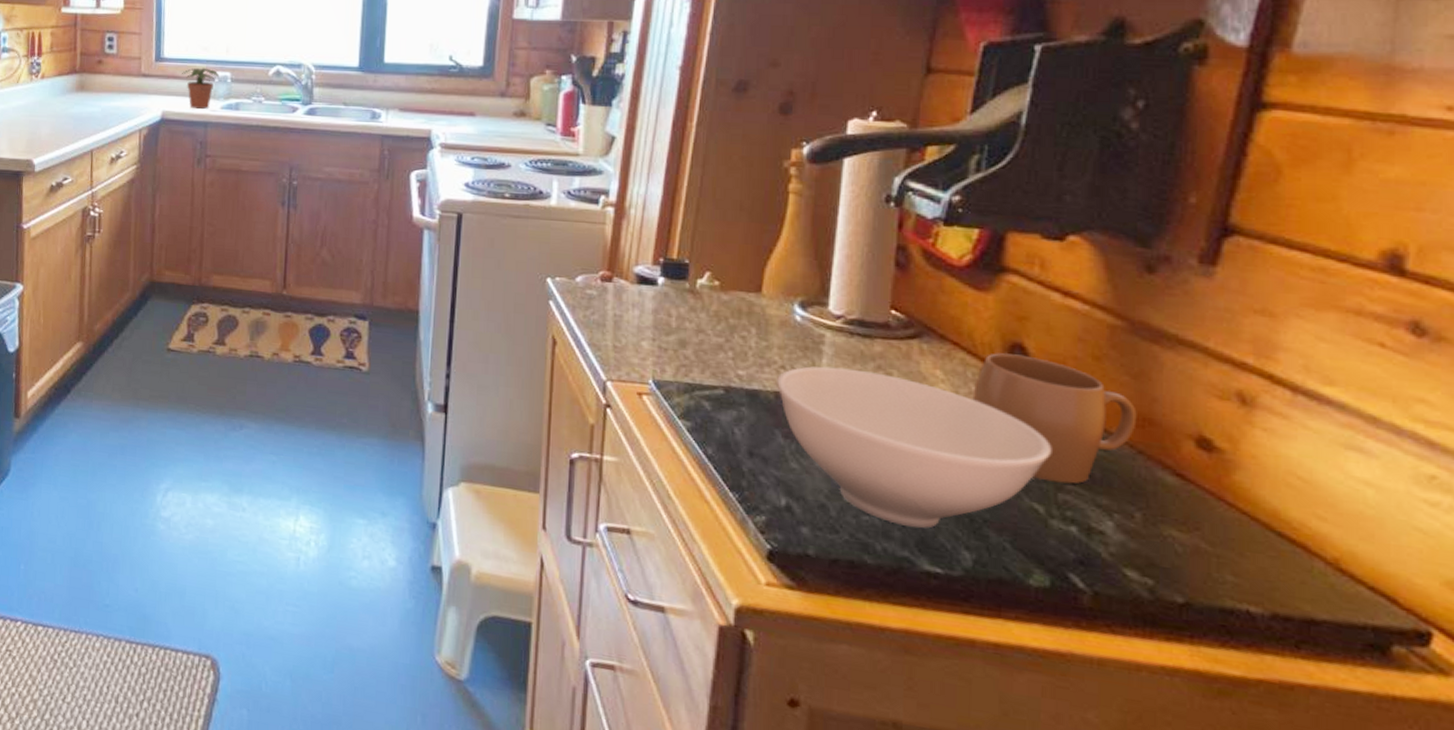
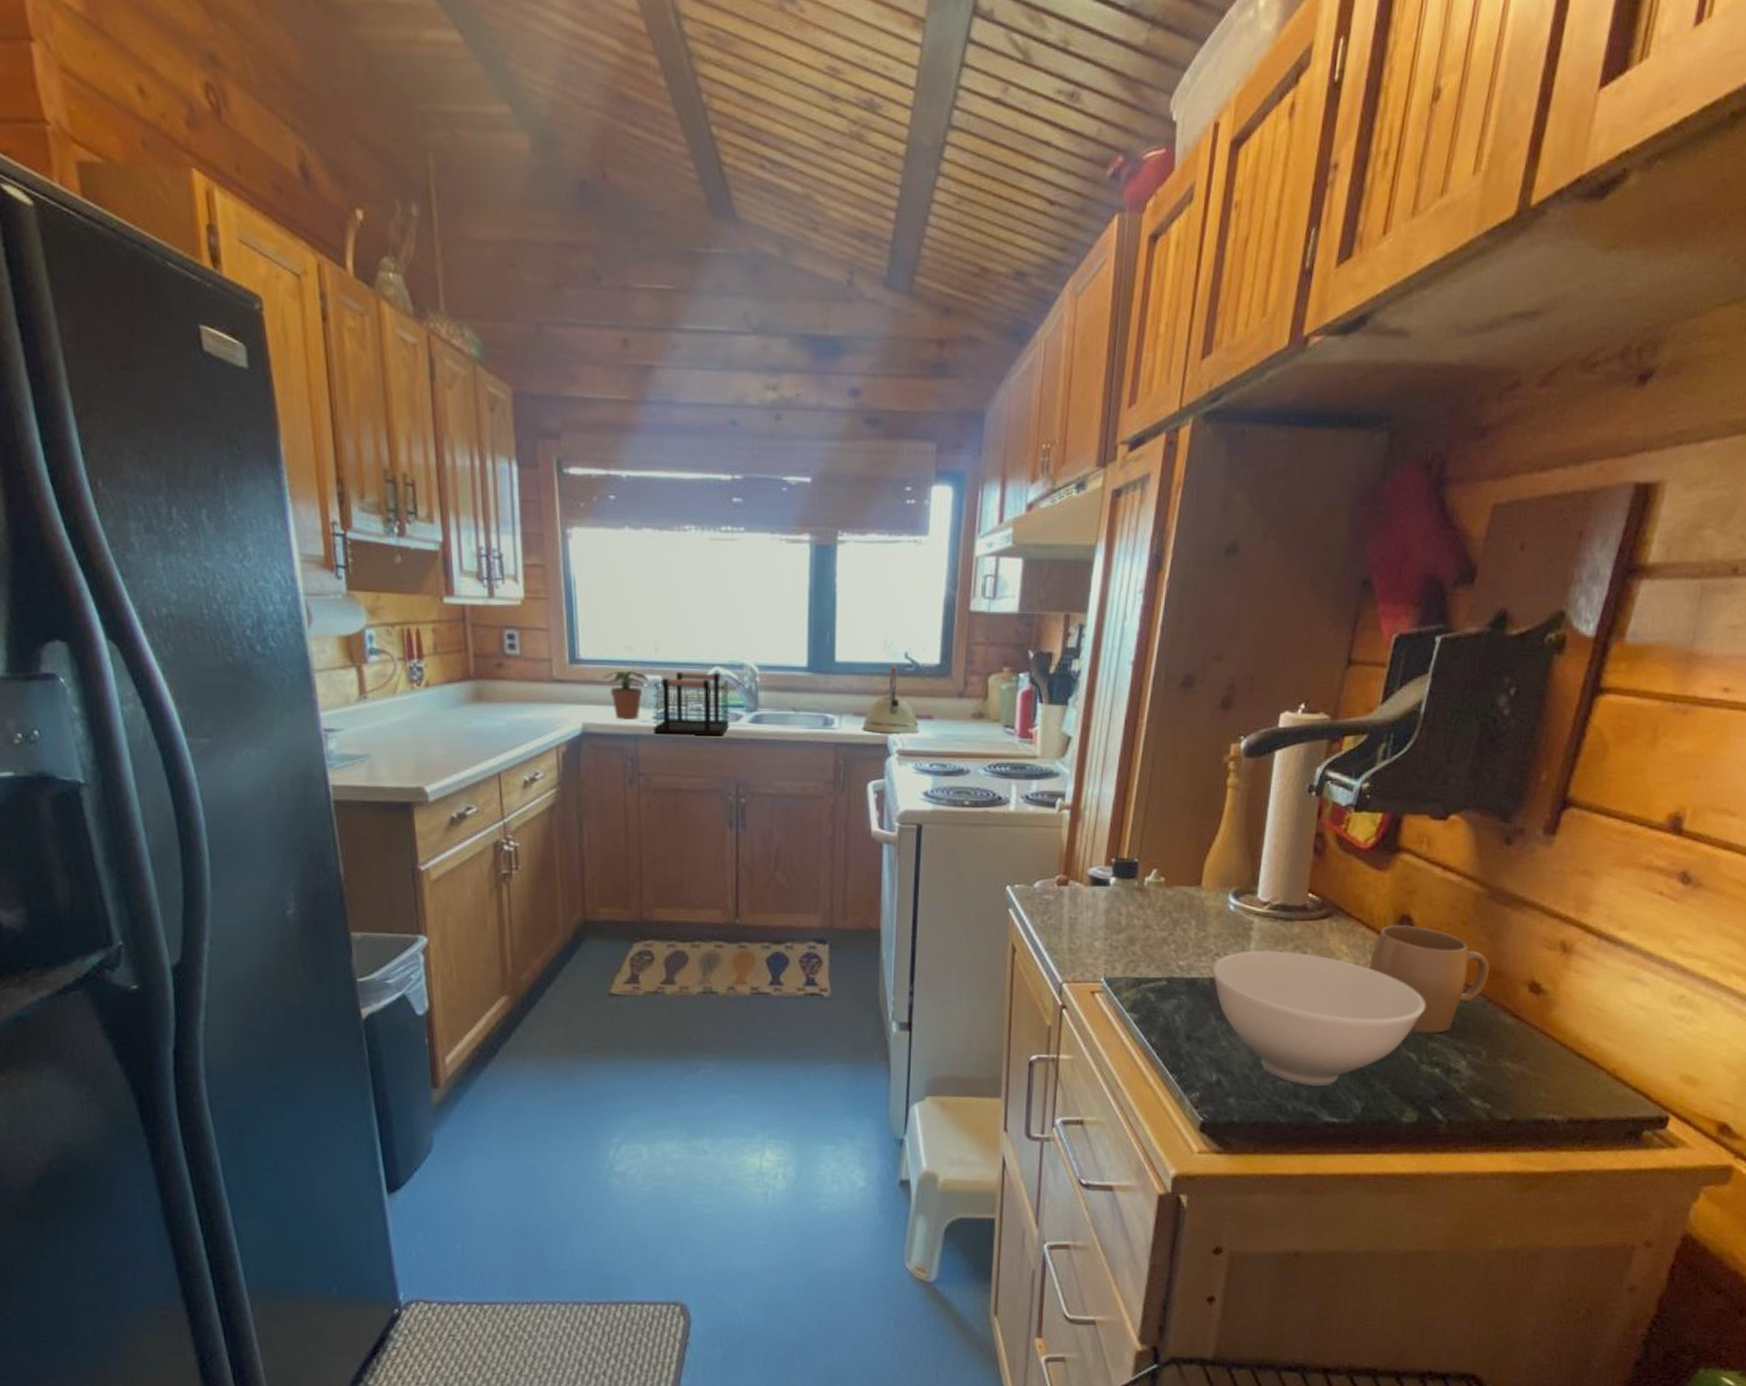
dish rack: none [220,69,288,127] -> present [652,671,730,738]
kettle: none [407,65,462,129] -> present [862,664,919,734]

